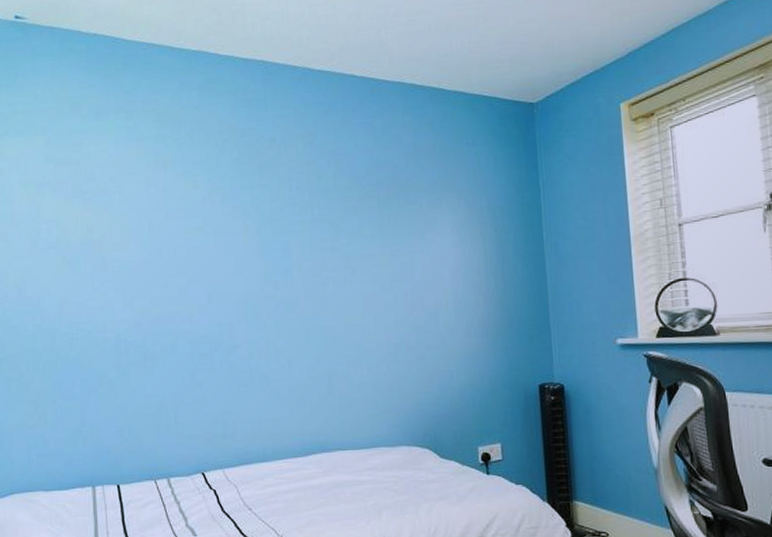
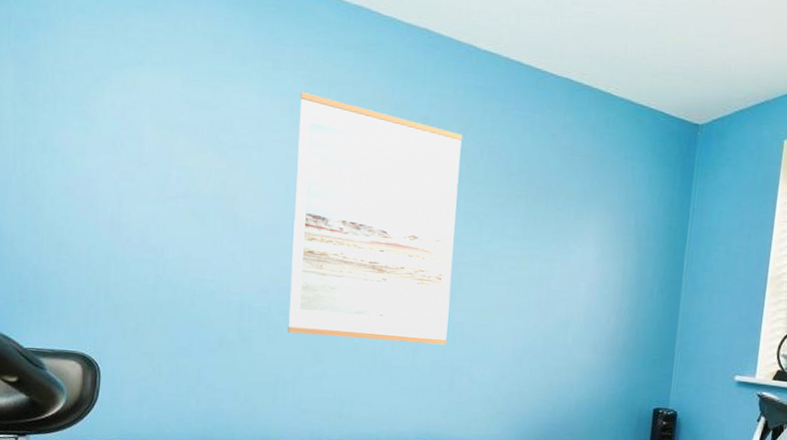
wall art: none [153,134,320,361] -> present [287,91,463,346]

